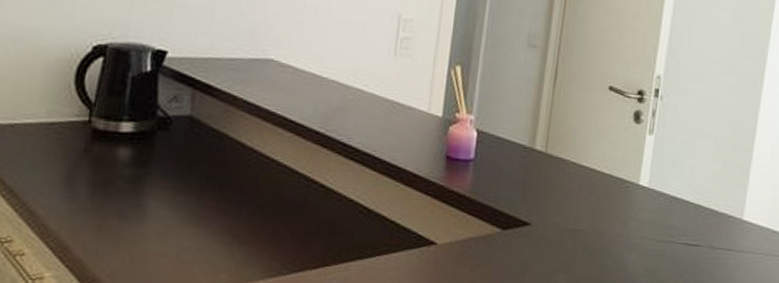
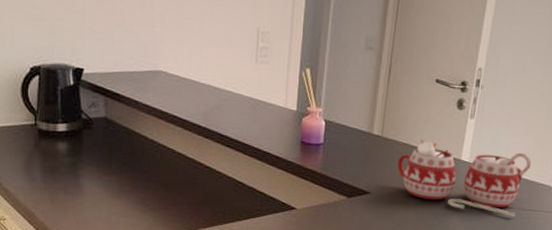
mug: none [564,159,720,258] -> present [397,140,532,218]

